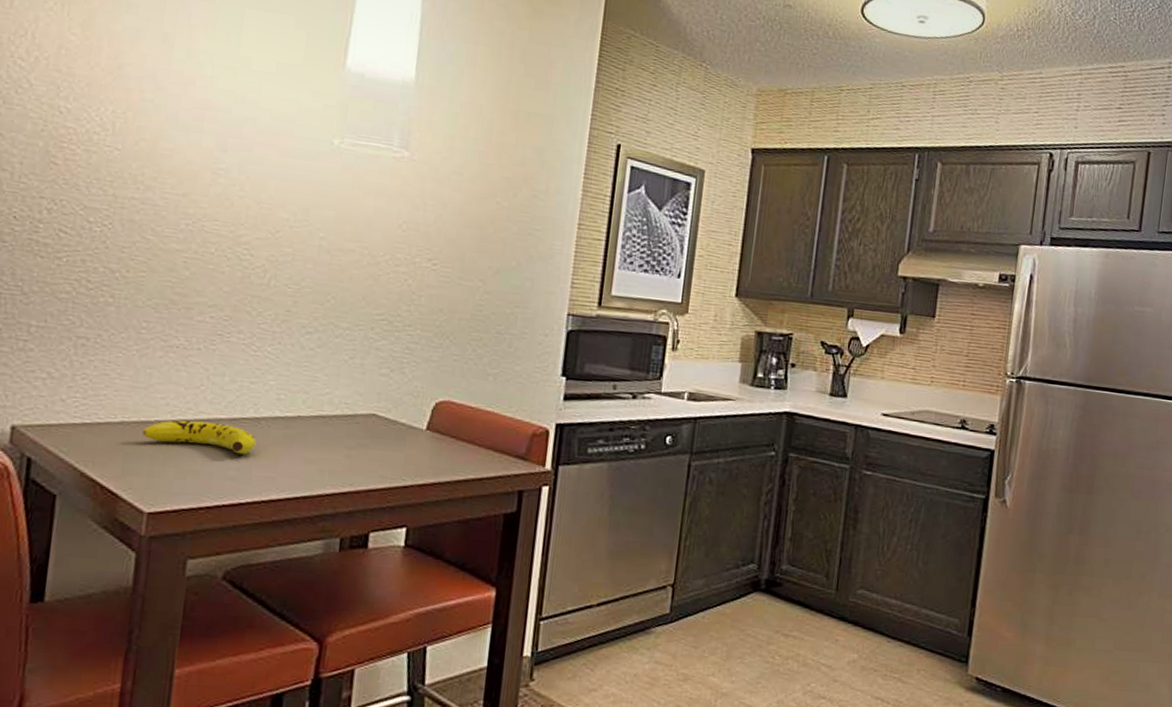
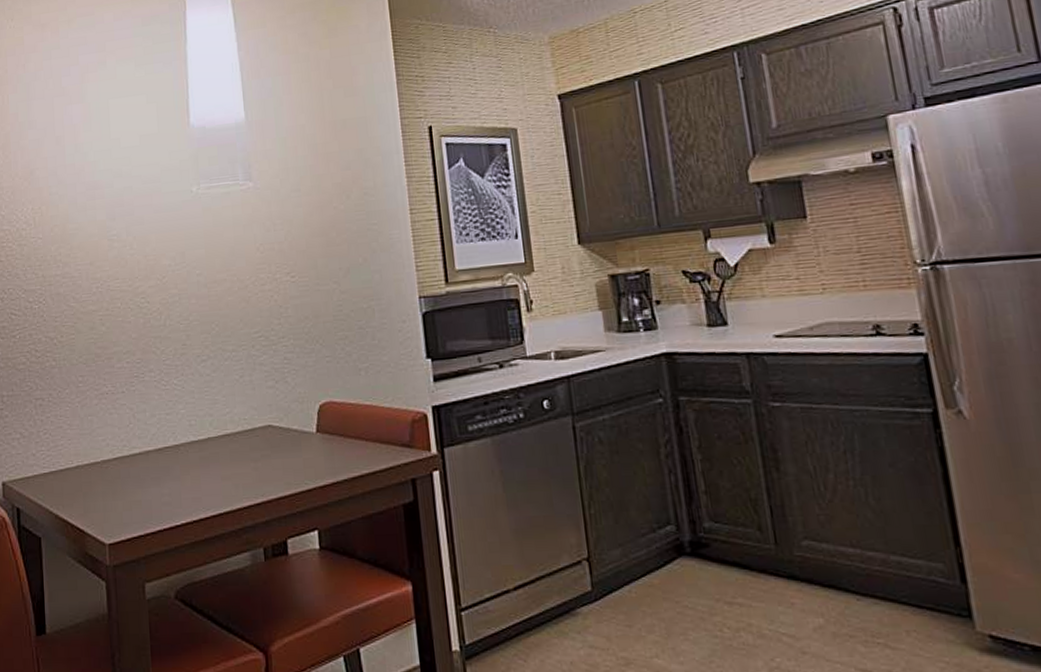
fruit: present [142,420,256,455] -> none [93,455,180,481]

